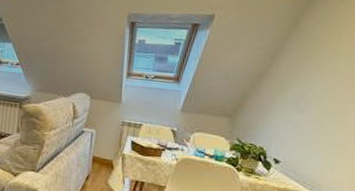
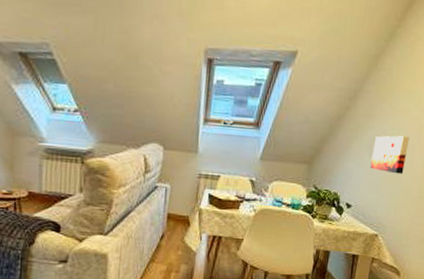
wall art: none [298,93,341,133] -> present [370,135,410,174]

